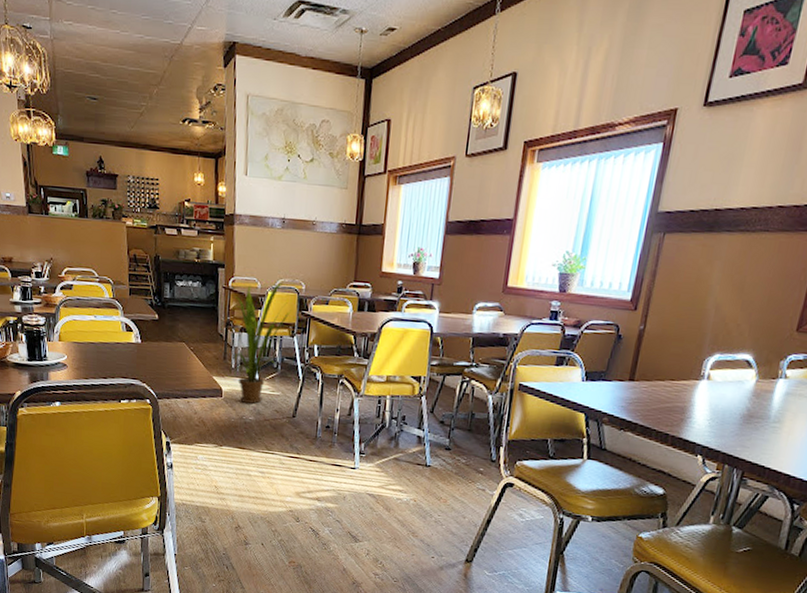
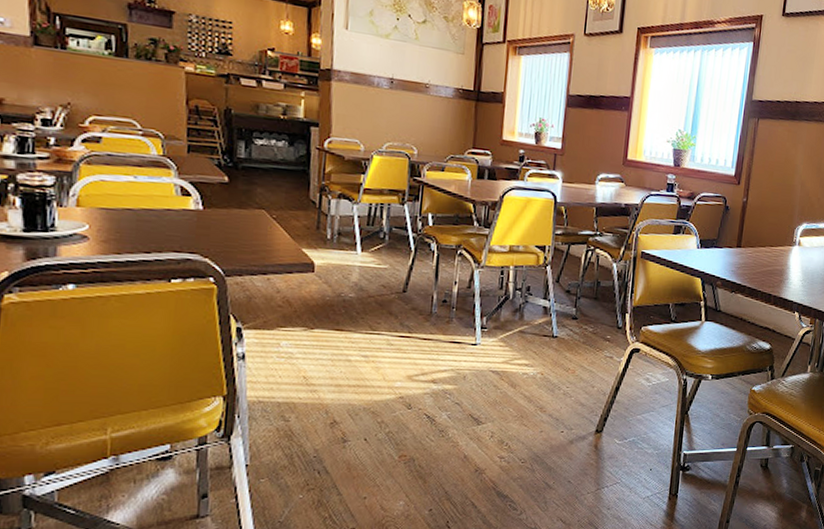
house plant: present [232,282,292,404] -> none [328,146,402,279]

